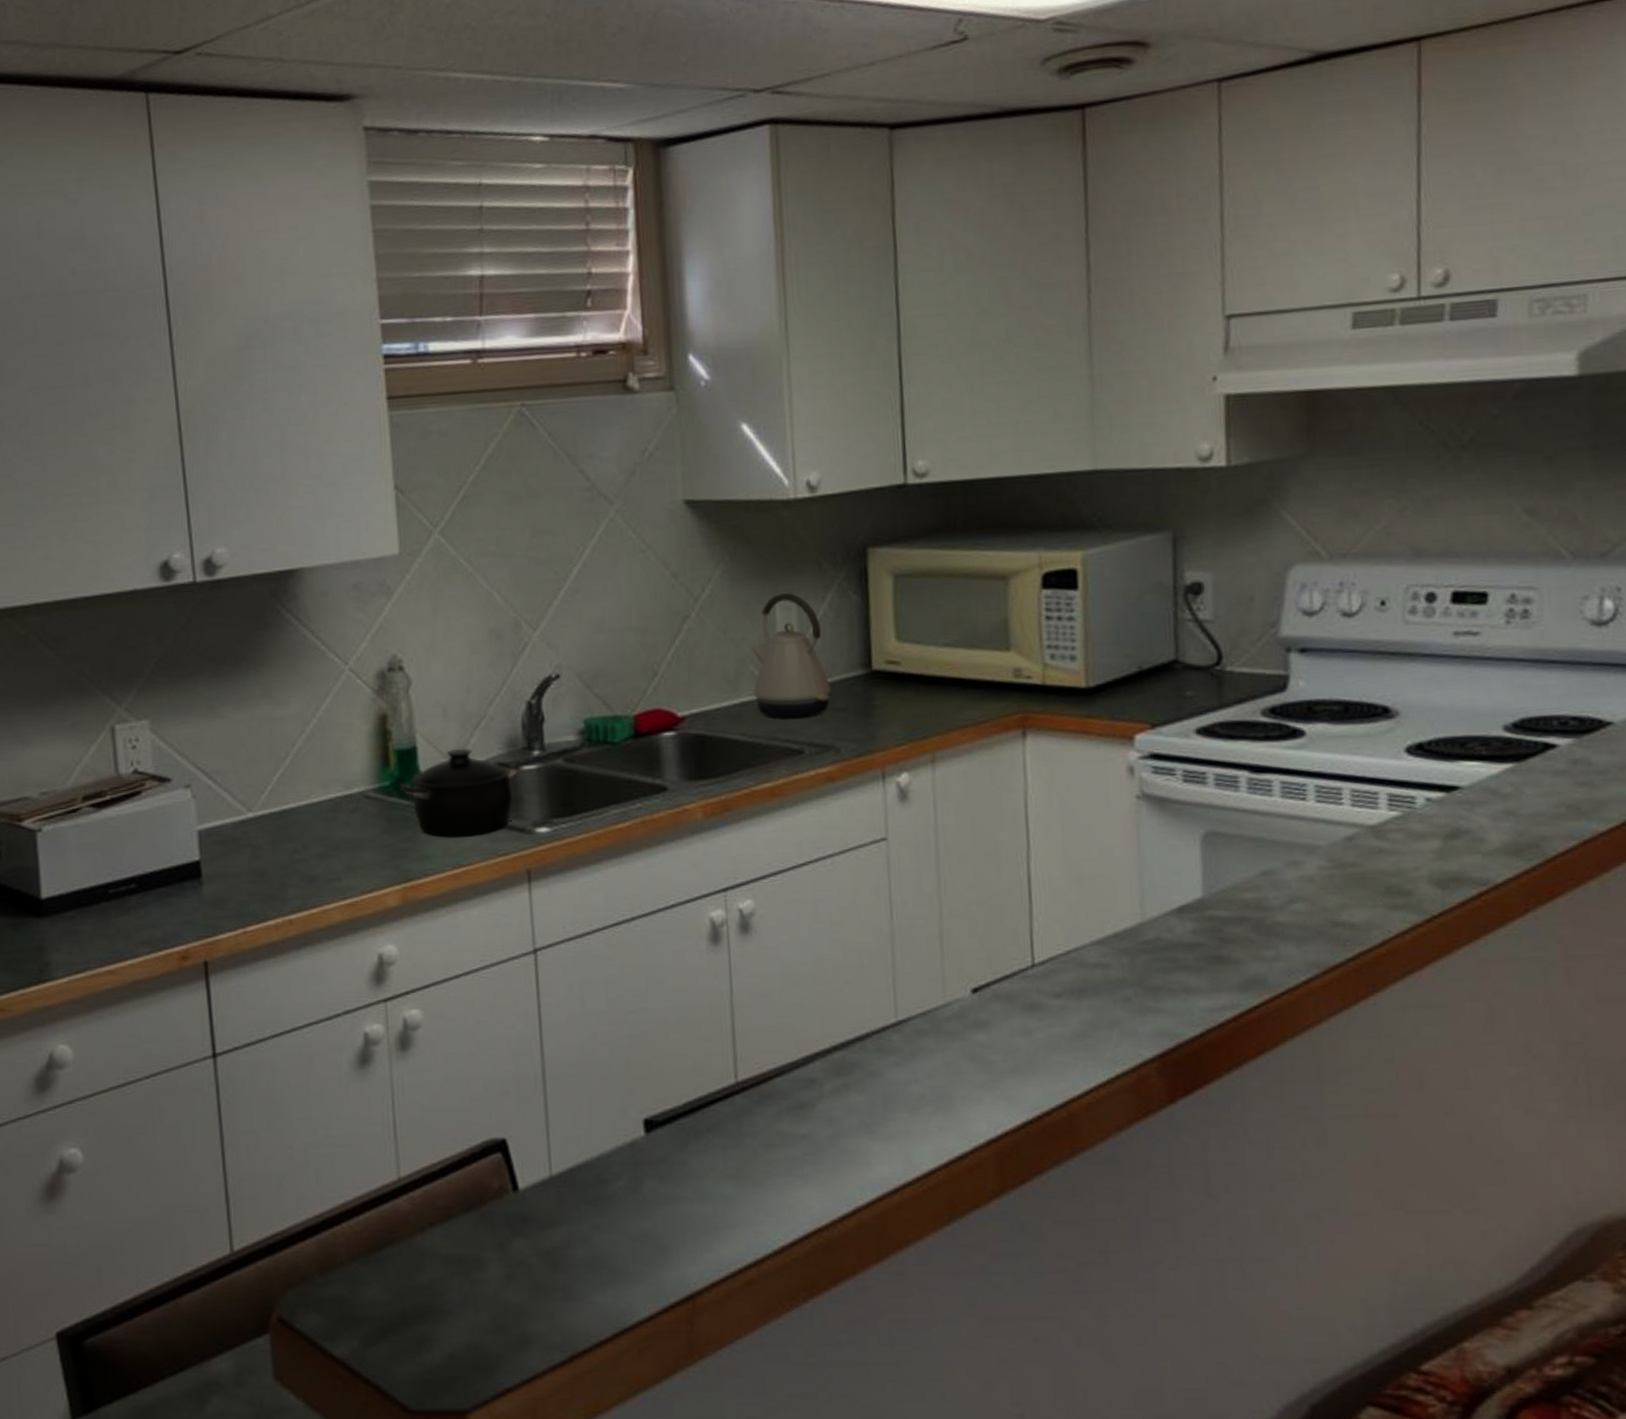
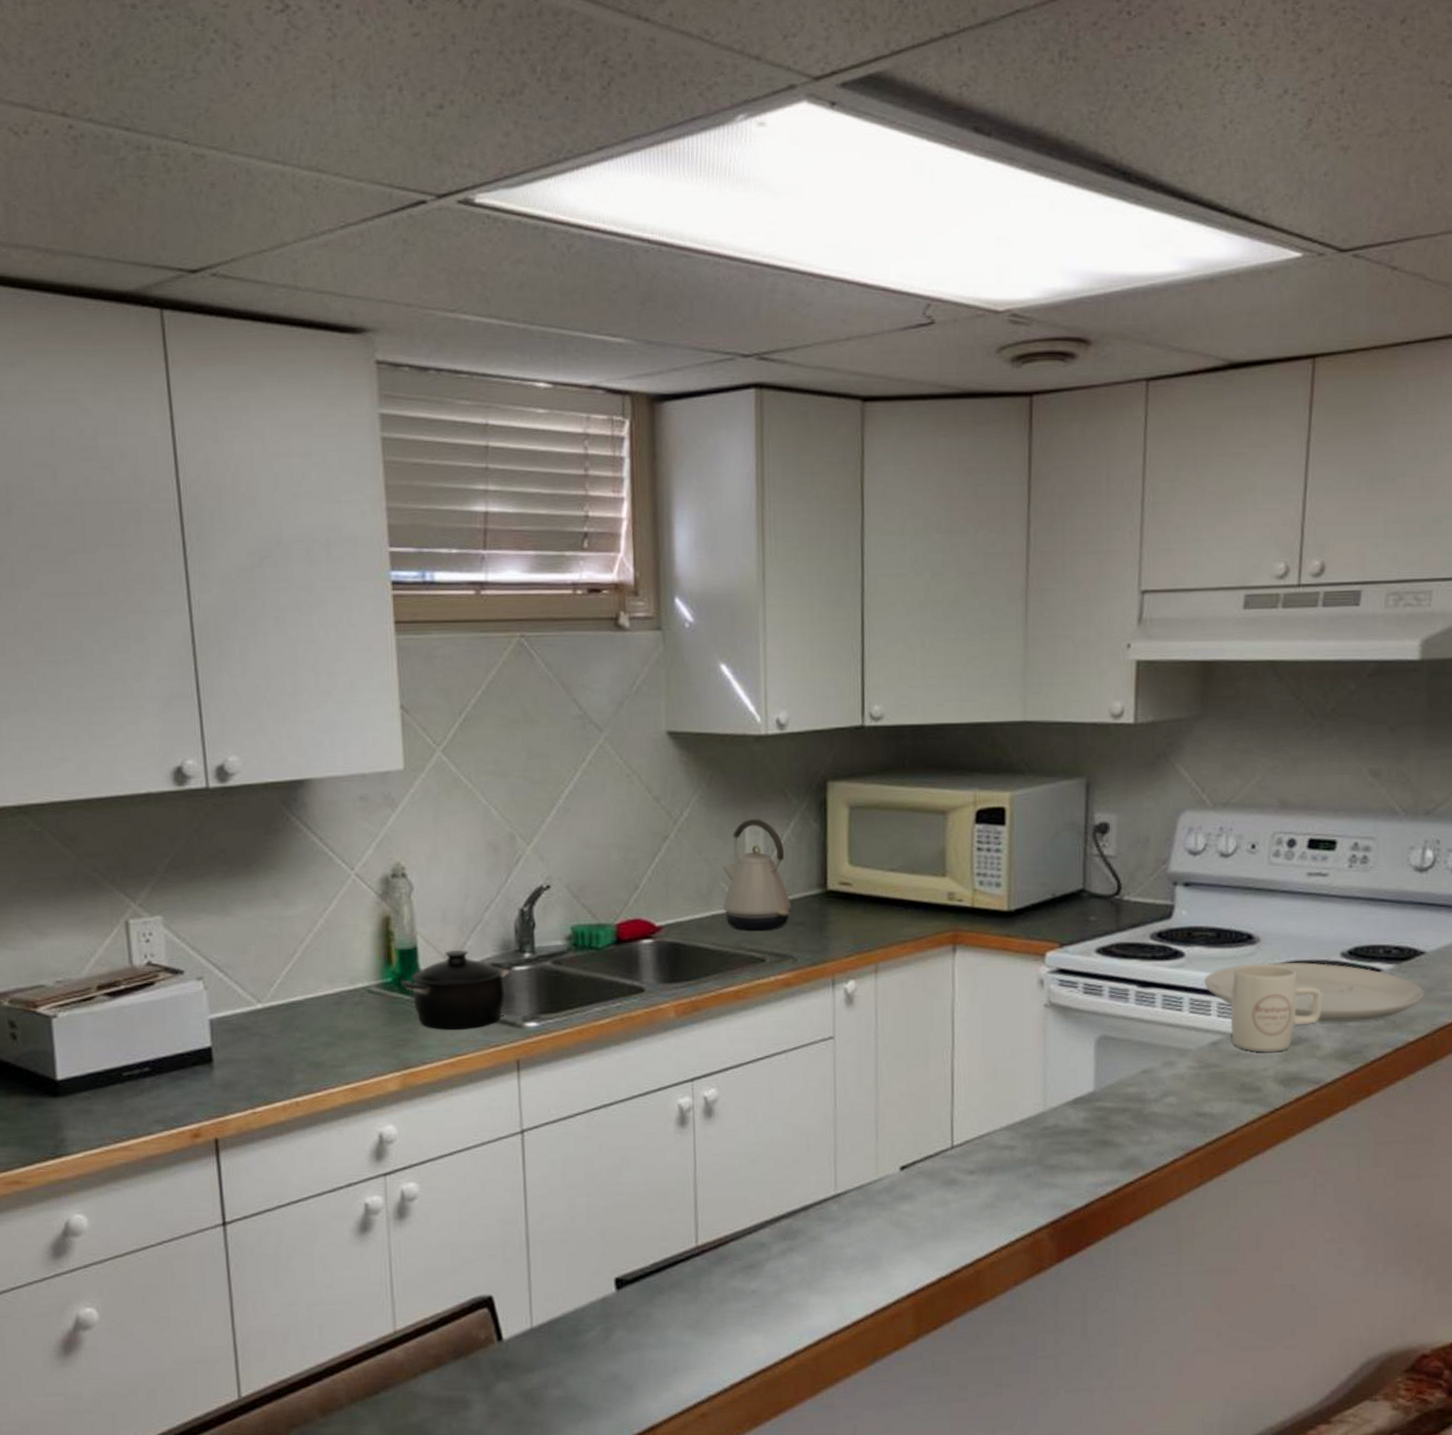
plate: none [1332,738,1616,811] -> present [1204,962,1424,1023]
mug: none [1366,742,1483,848] -> present [1230,964,1322,1053]

